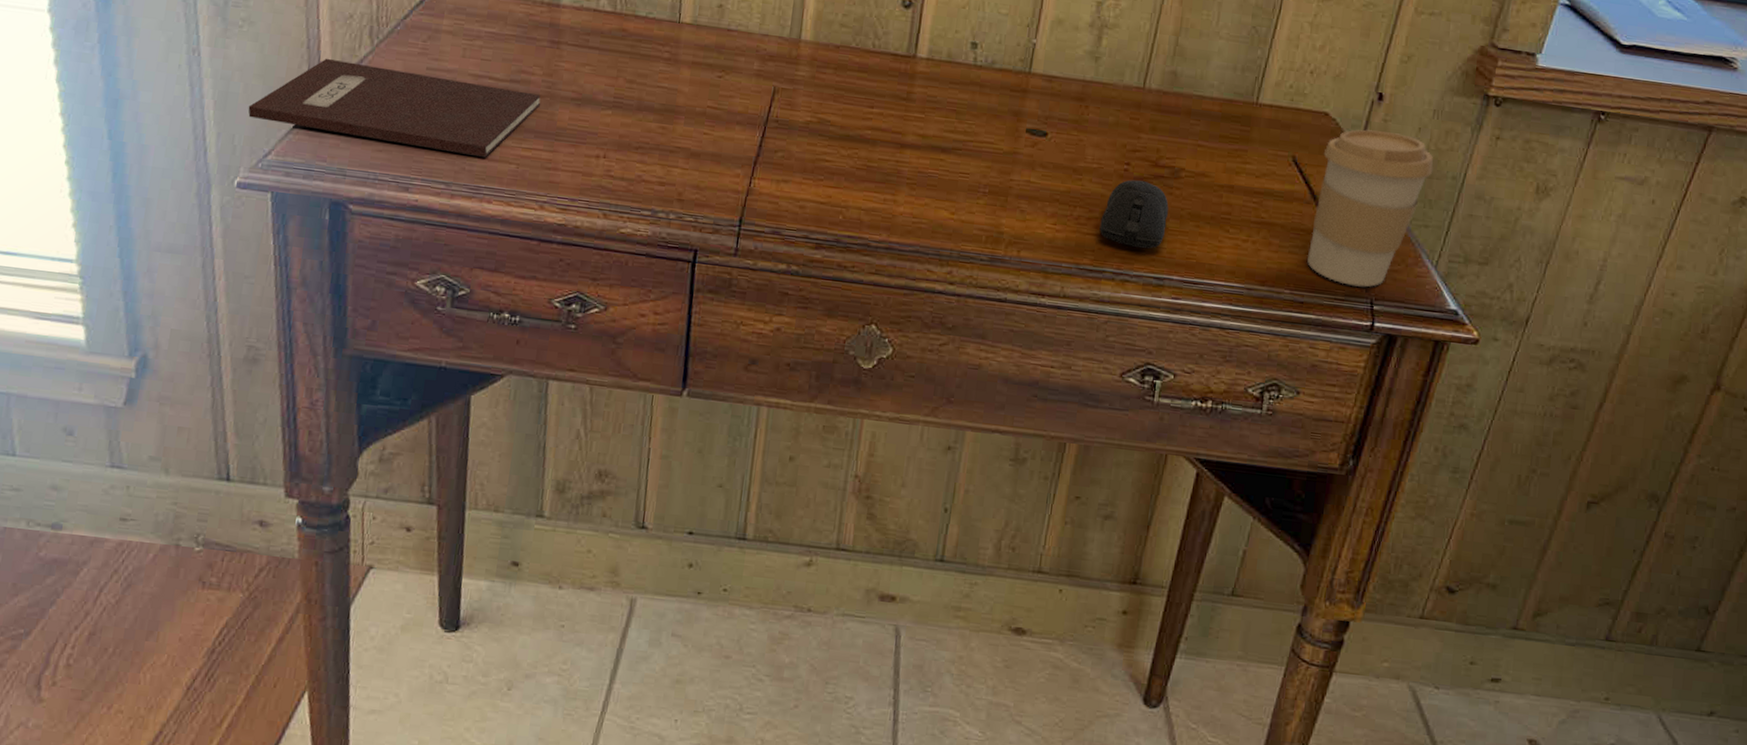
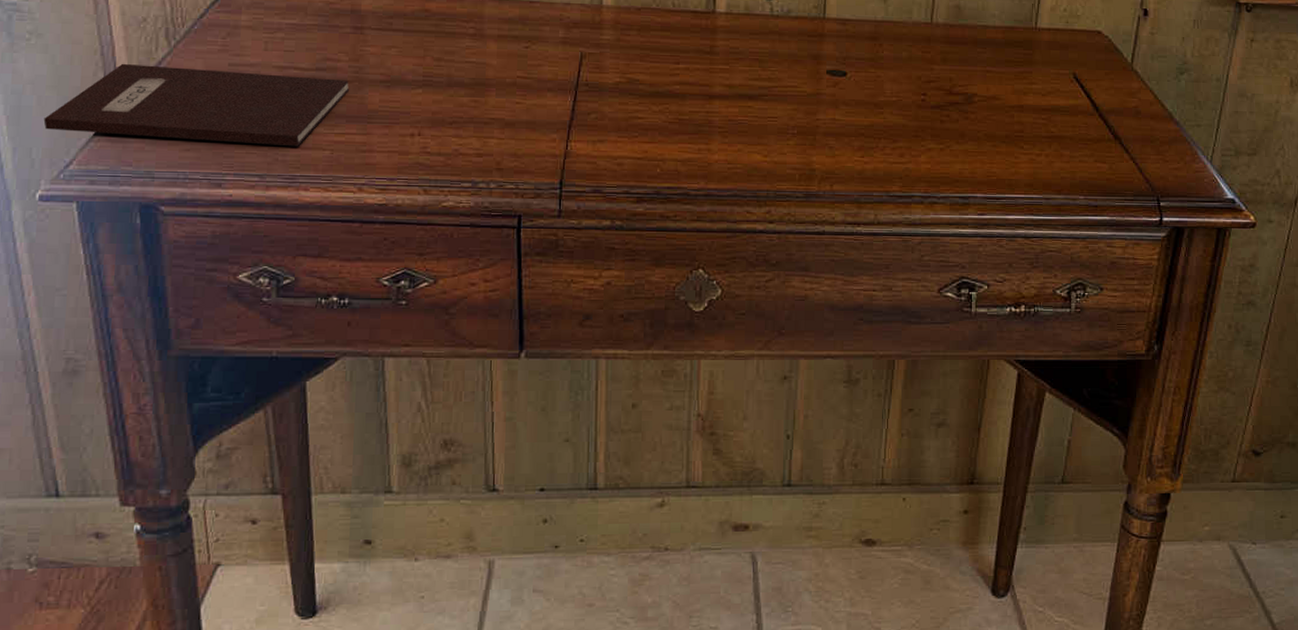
computer mouse: present [1099,179,1169,249] -> none [905,109,966,172]
coffee cup: present [1307,129,1433,287] -> none [1096,43,1199,186]

